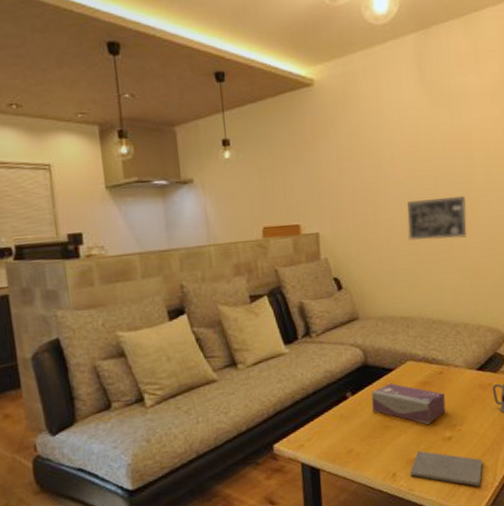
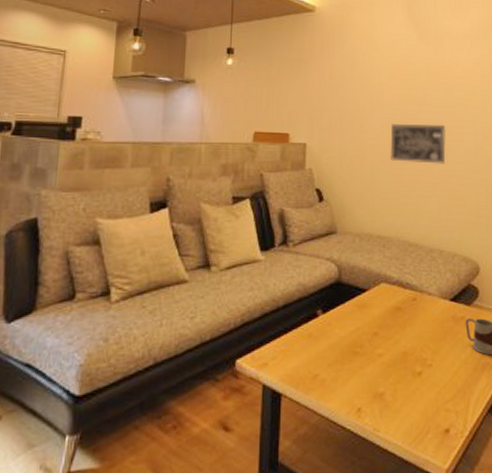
tissue box: present [371,382,446,425] -> none [343,304,417,355]
notepad: present [410,450,483,487] -> none [376,384,453,434]

